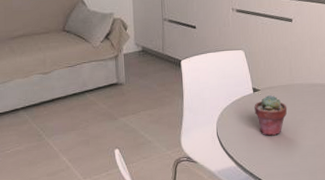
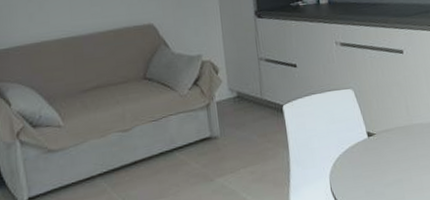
potted succulent: present [254,95,288,136] -> none [370,139,409,188]

